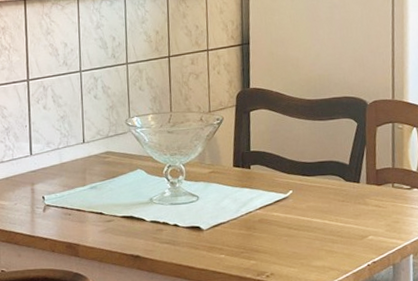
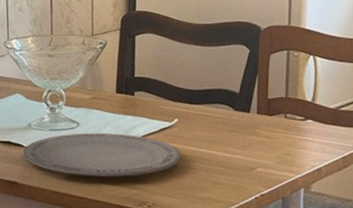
plate: none [146,205,297,249] -> present [24,132,182,177]

